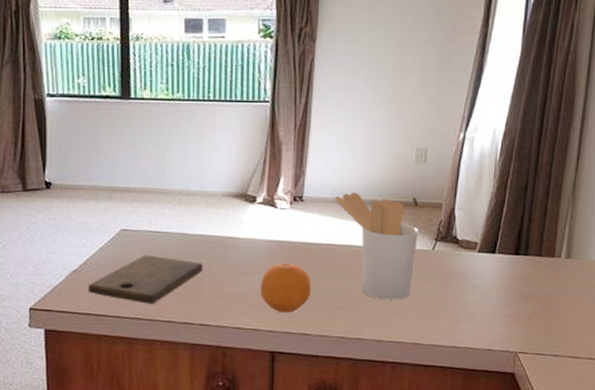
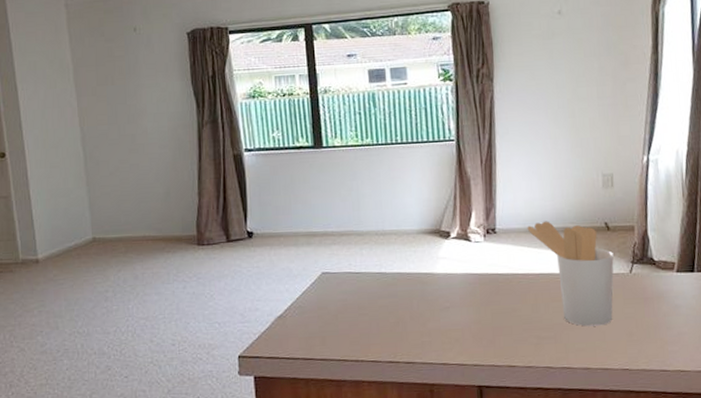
cutting board: present [87,255,203,304] -> none [293,296,404,345]
fruit: present [260,262,312,313] -> none [462,295,513,346]

